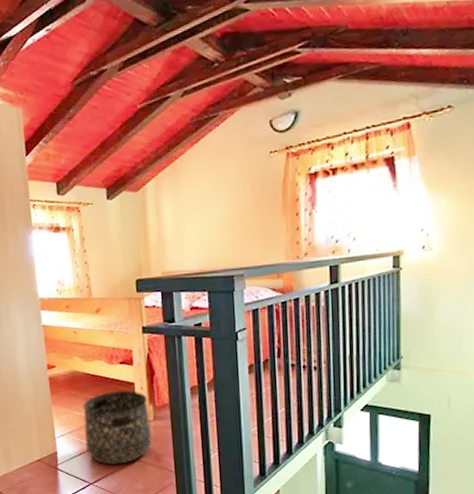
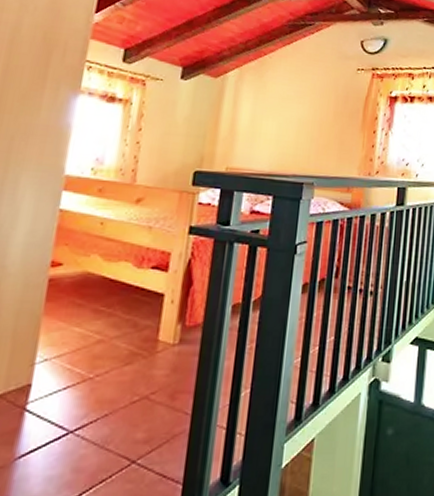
basket: present [83,391,152,465] -> none [76,303,177,404]

